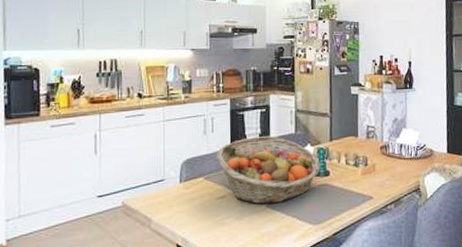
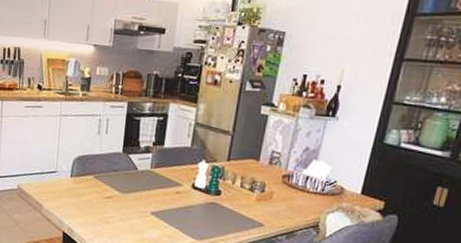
fruit basket: present [216,136,321,205] -> none [107,144,213,213]

